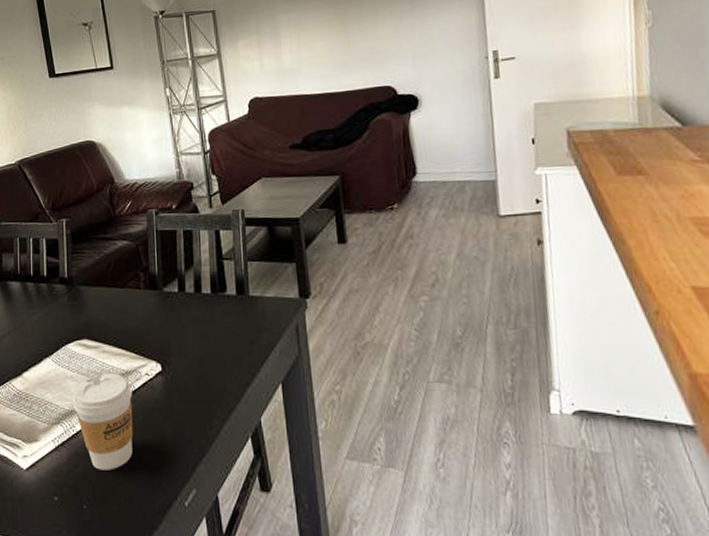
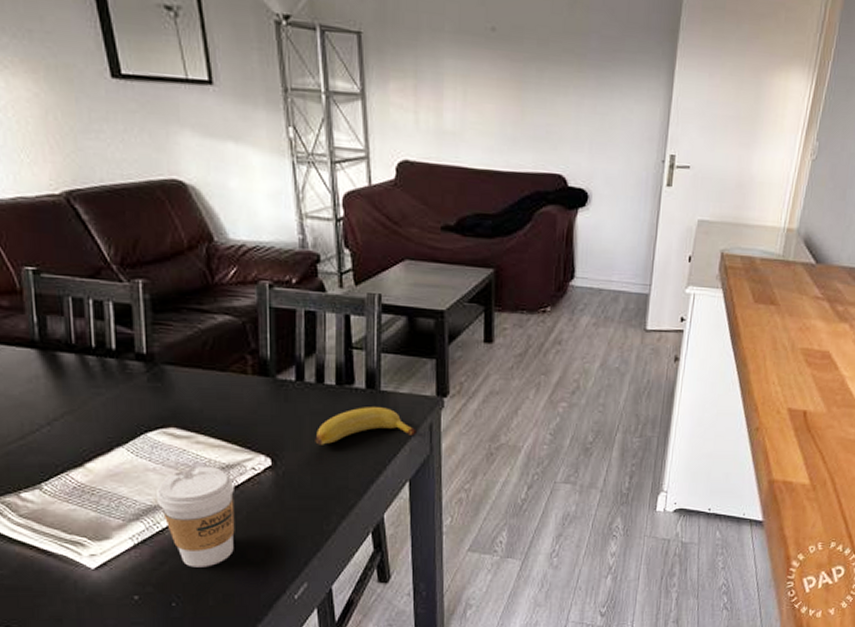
banana: none [196,311,286,350] -> present [315,407,418,445]

